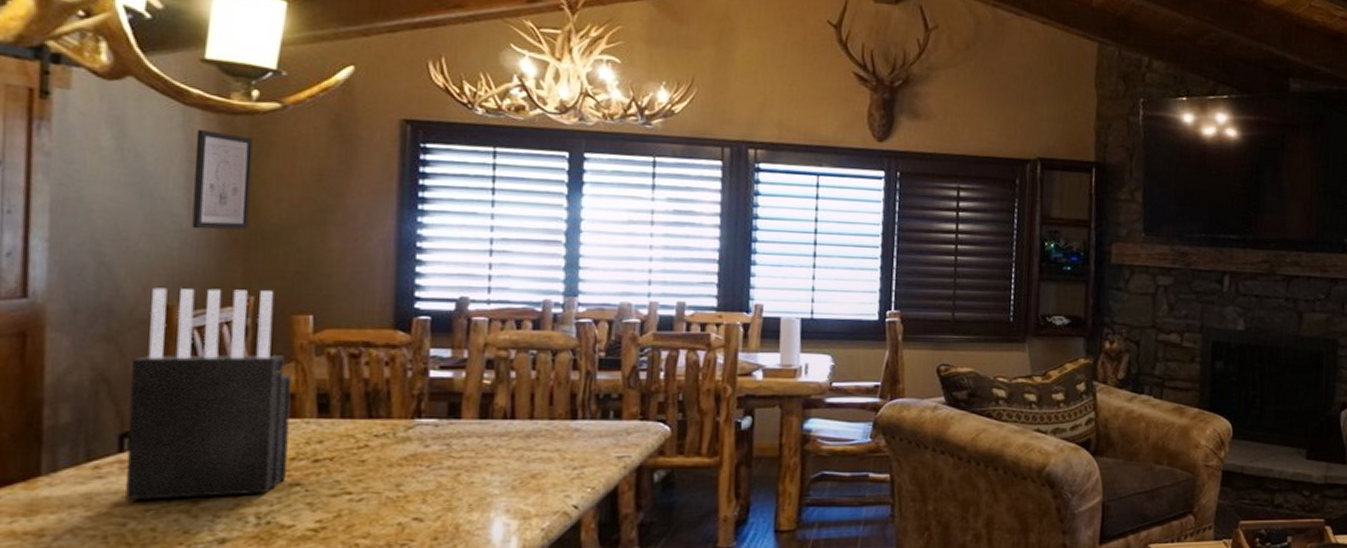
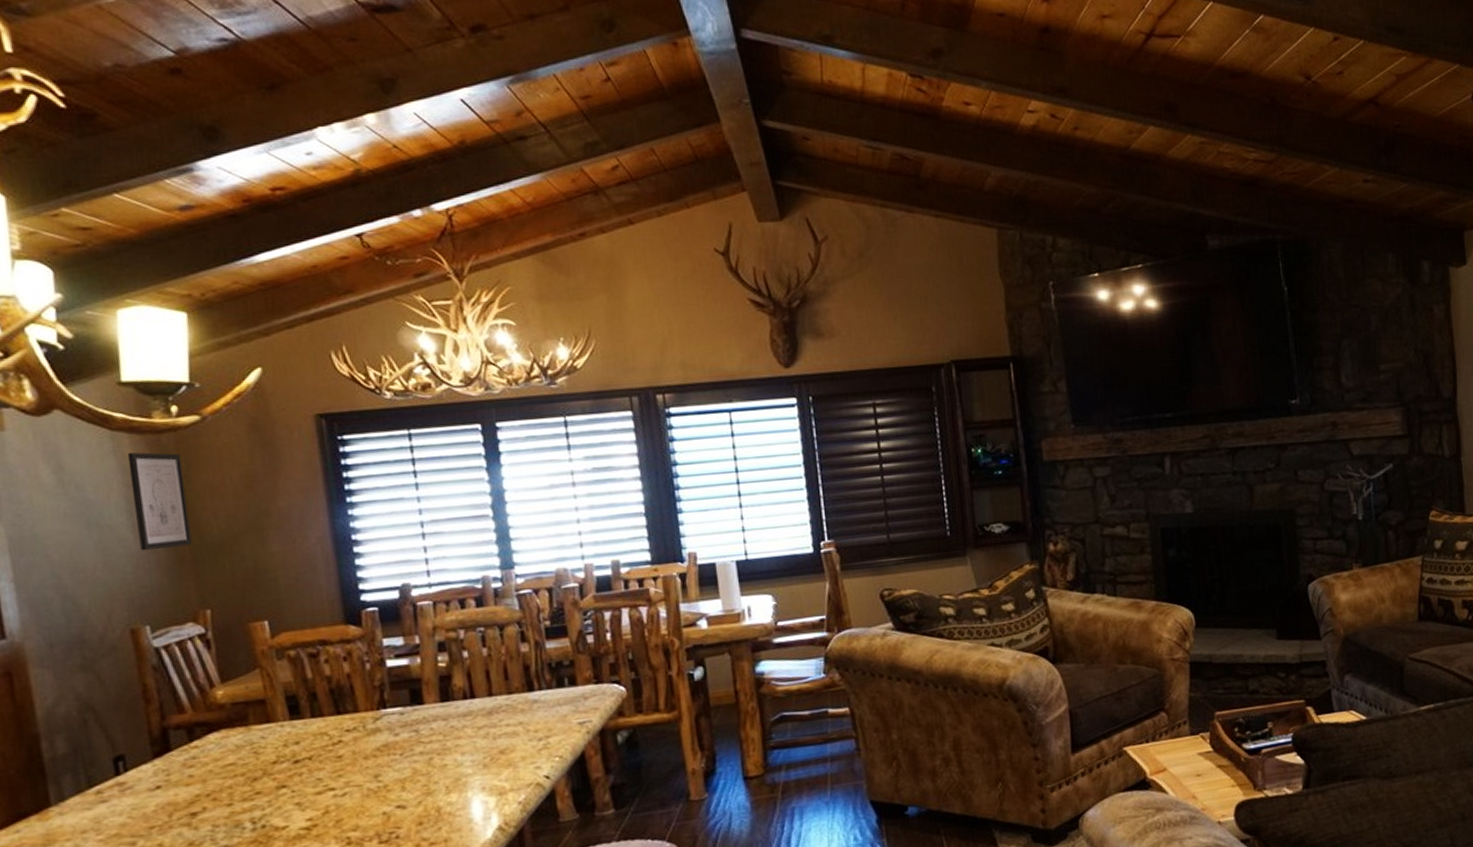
knife block: present [125,287,292,501] -> none [112,602,271,821]

